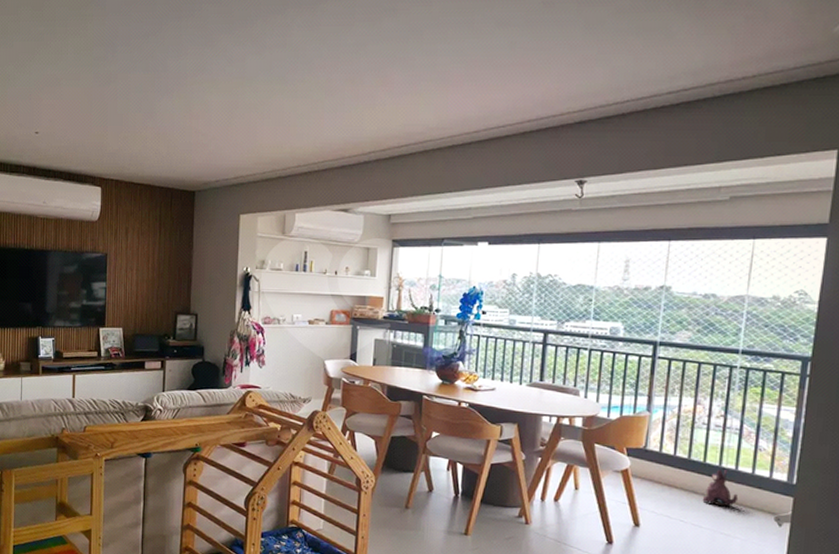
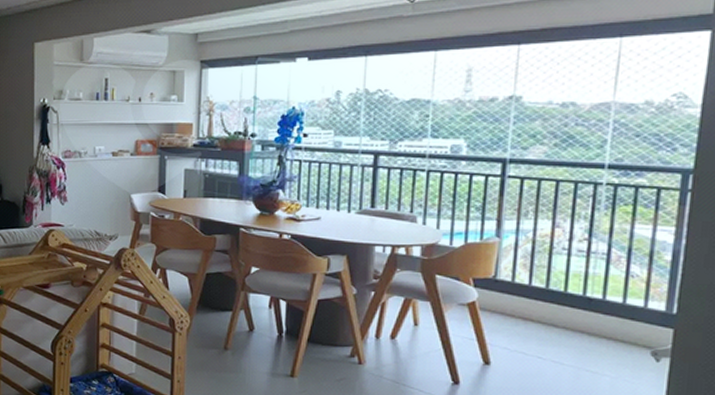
plush toy: present [702,469,738,506] -> none [563,299,606,340]

